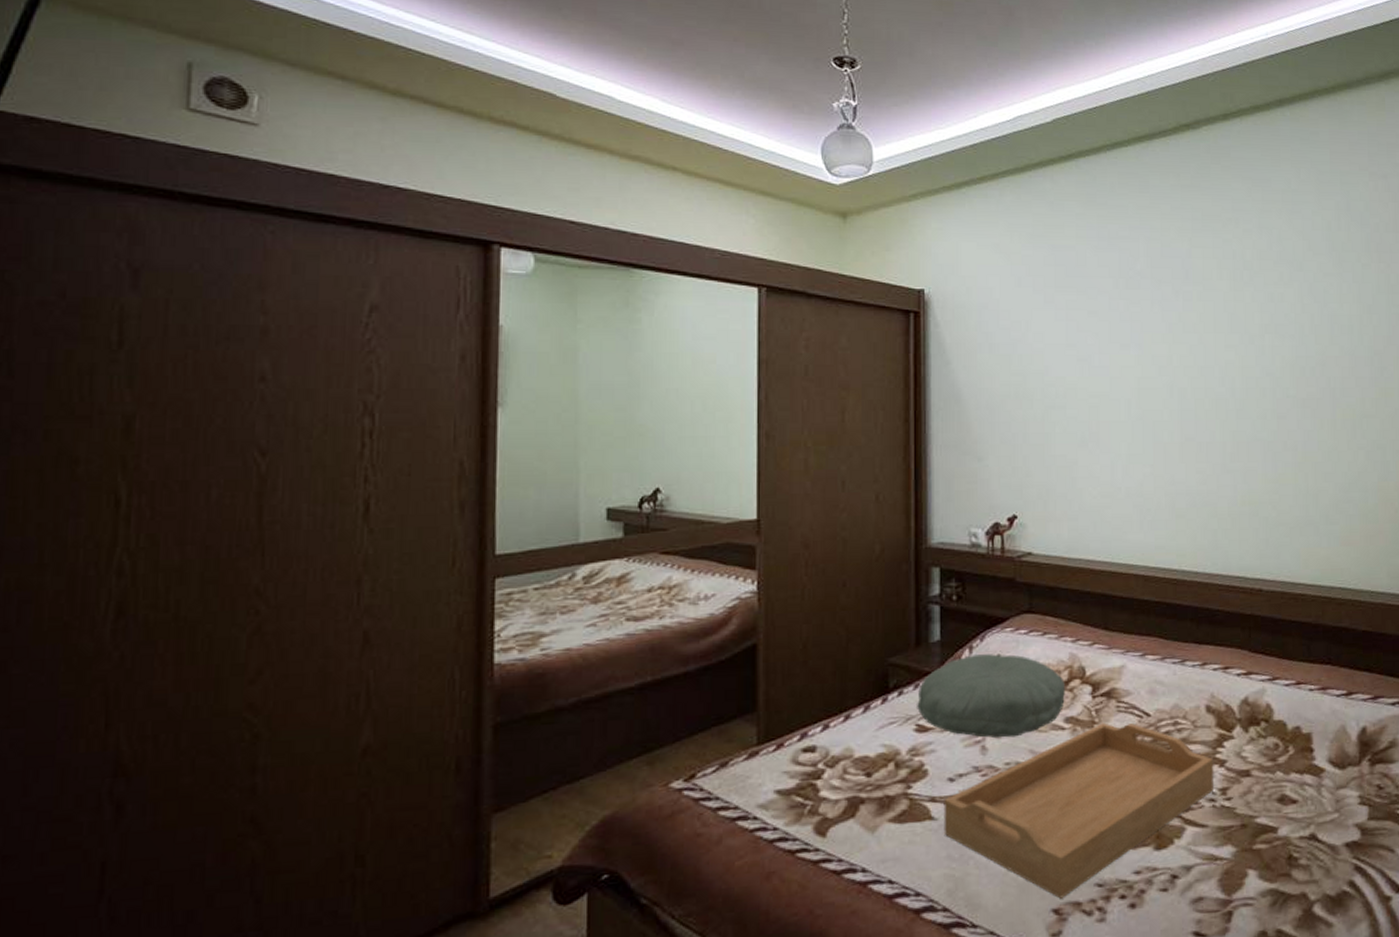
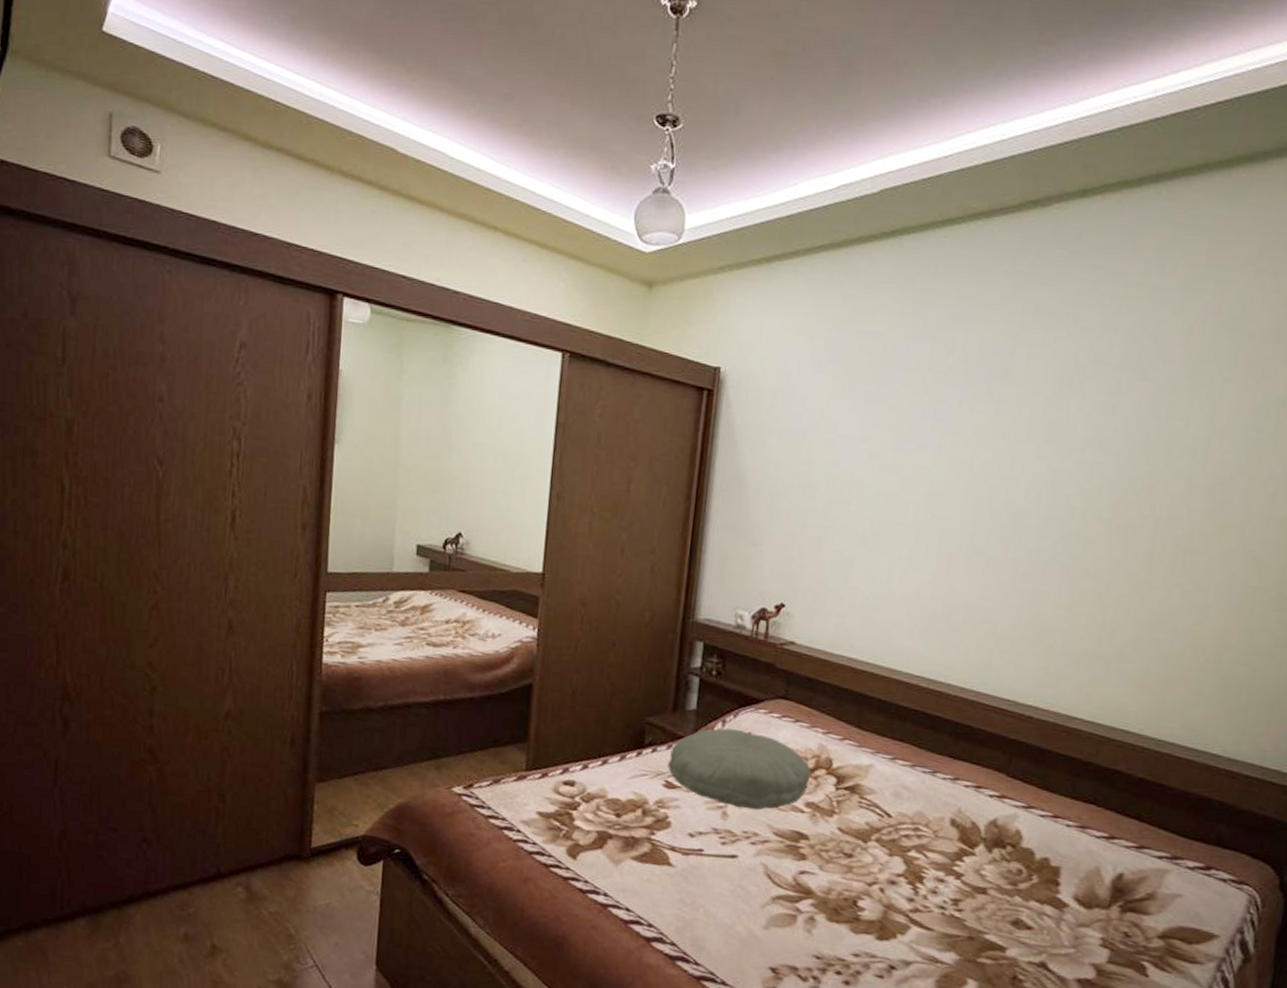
serving tray: present [944,722,1215,899] -> none [679,814,950,960]

